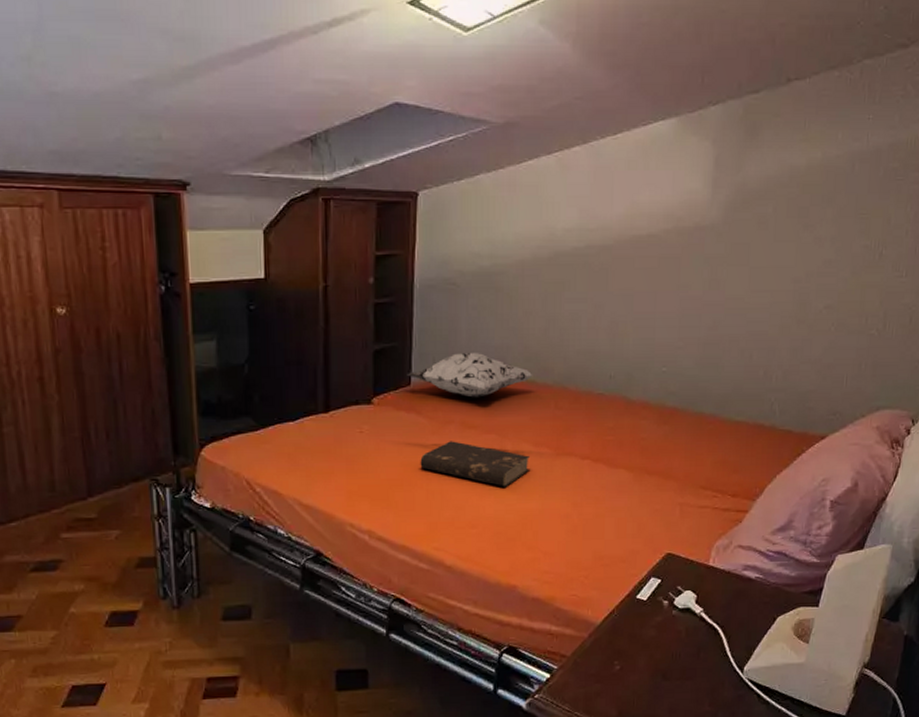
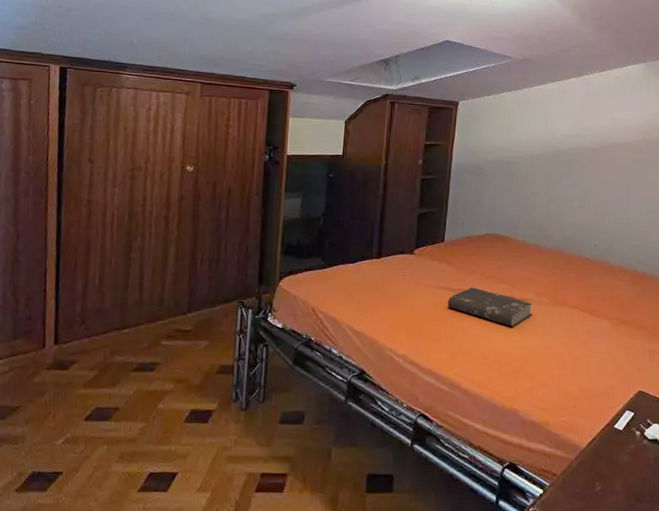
decorative pillow: present [406,353,533,398] -> none [441,220,537,255]

